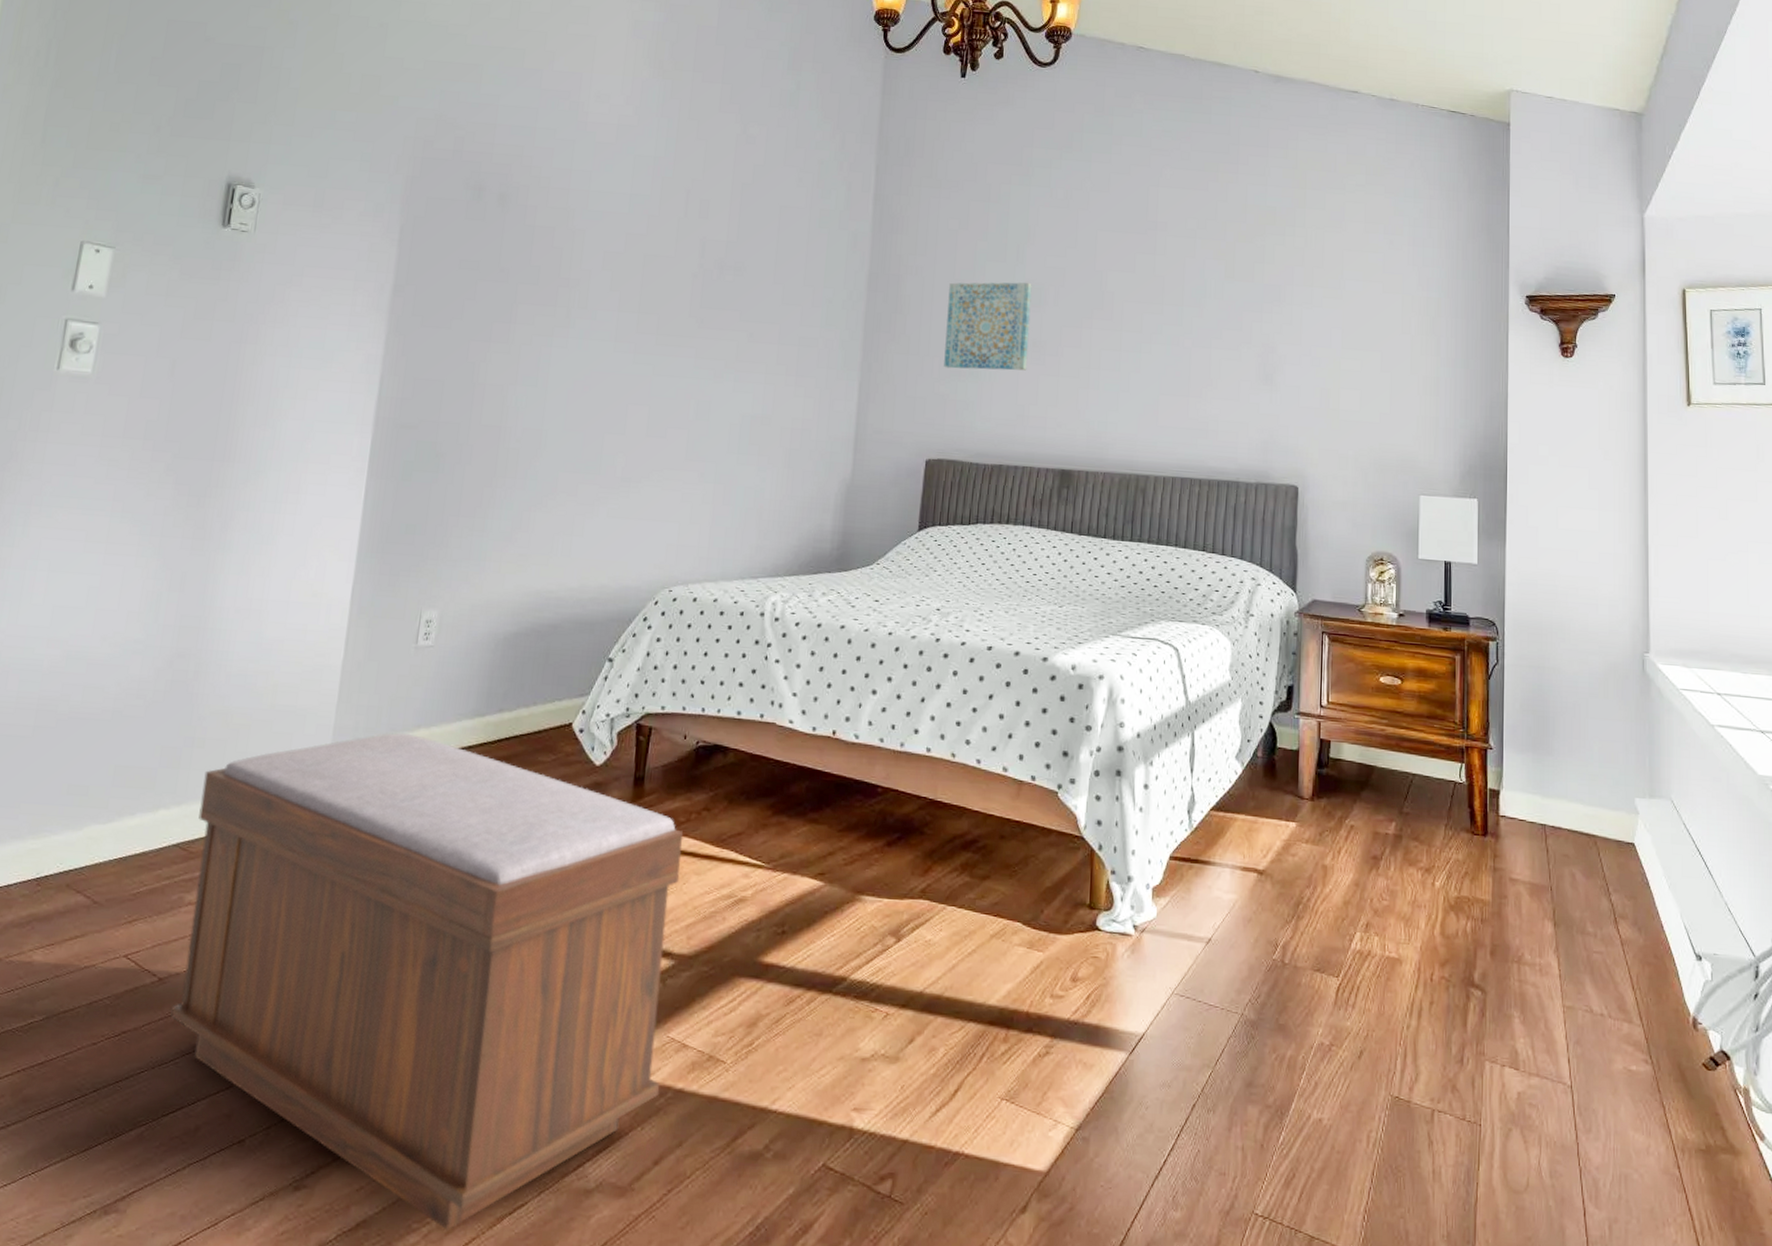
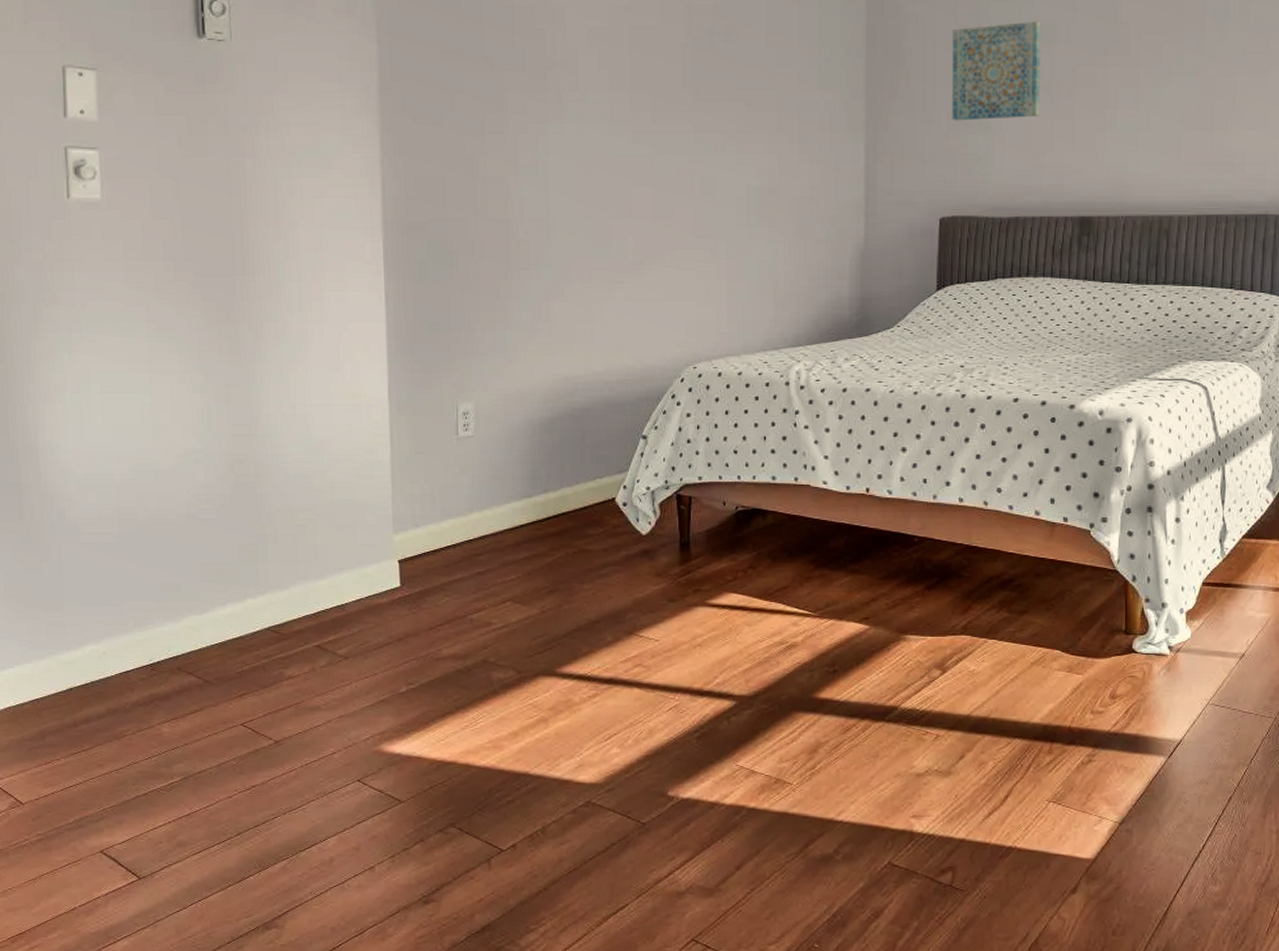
bench: present [170,732,684,1231] -> none [282,517,735,929]

